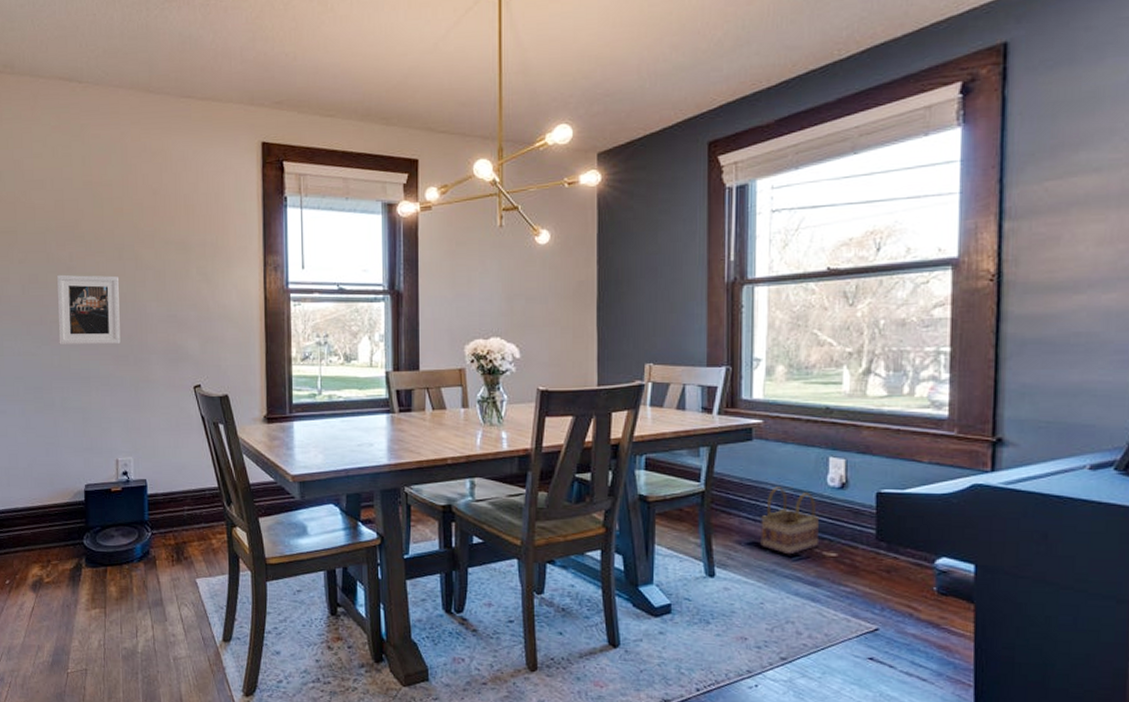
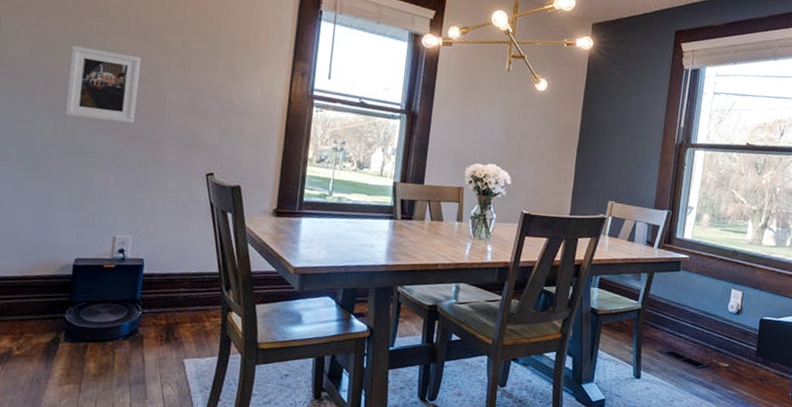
basket: present [760,486,820,555] -> none [676,309,720,364]

